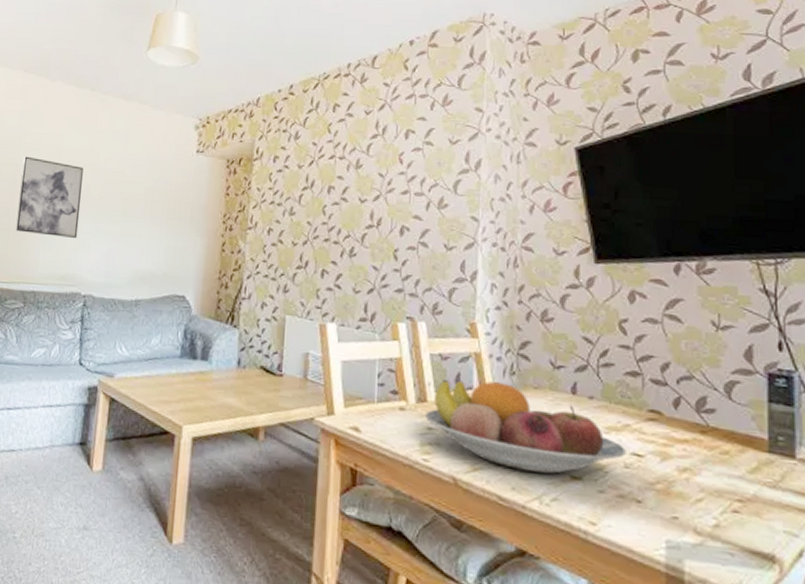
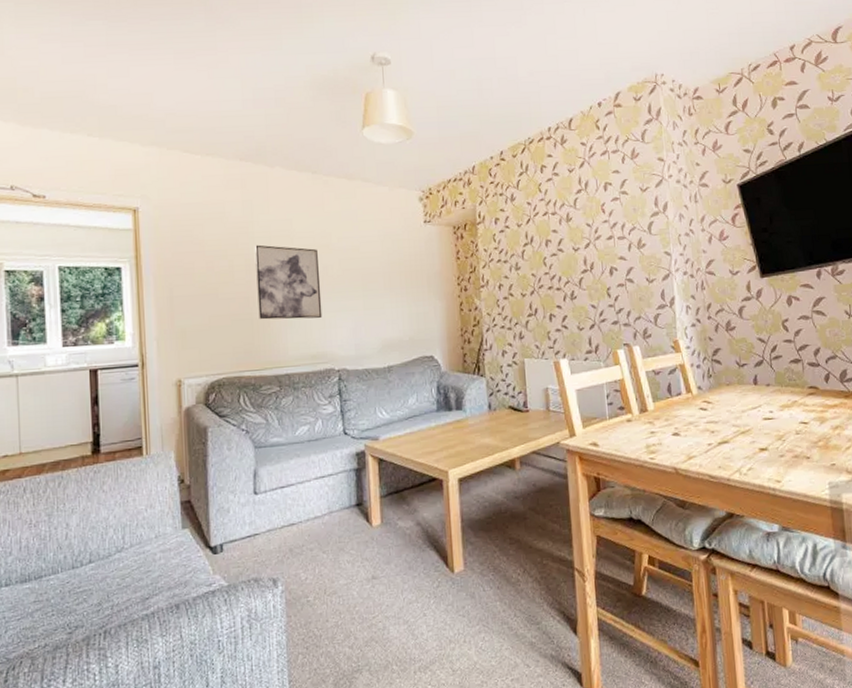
fruit bowl: present [426,379,626,474] -> none [648,385,796,452]

